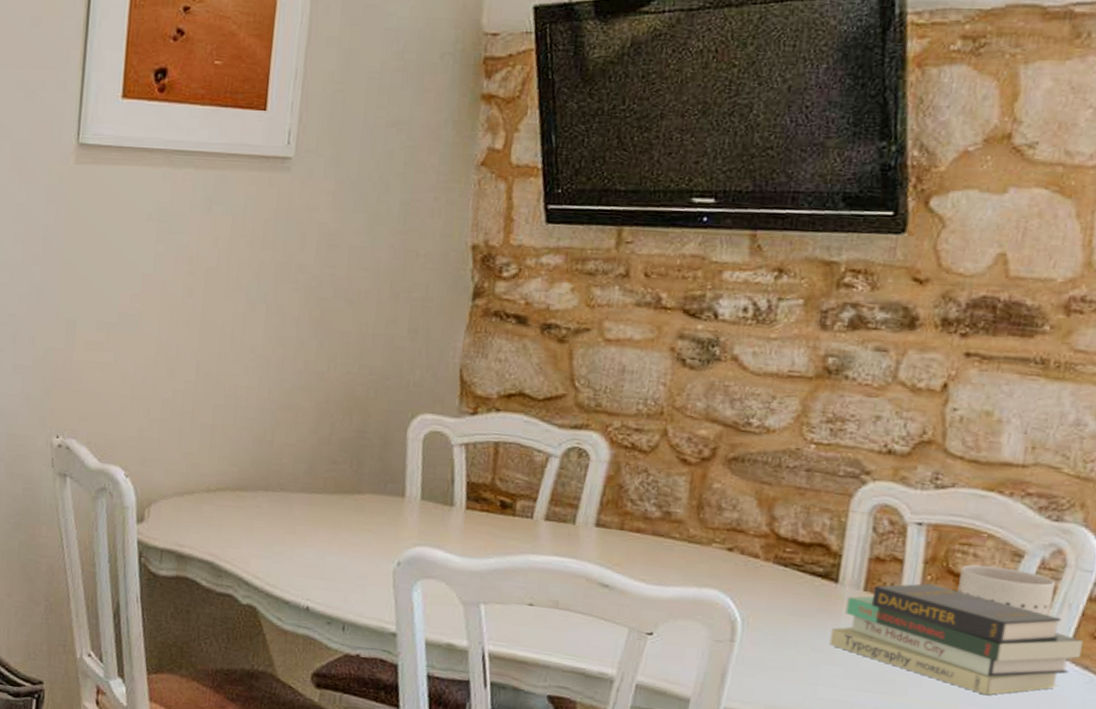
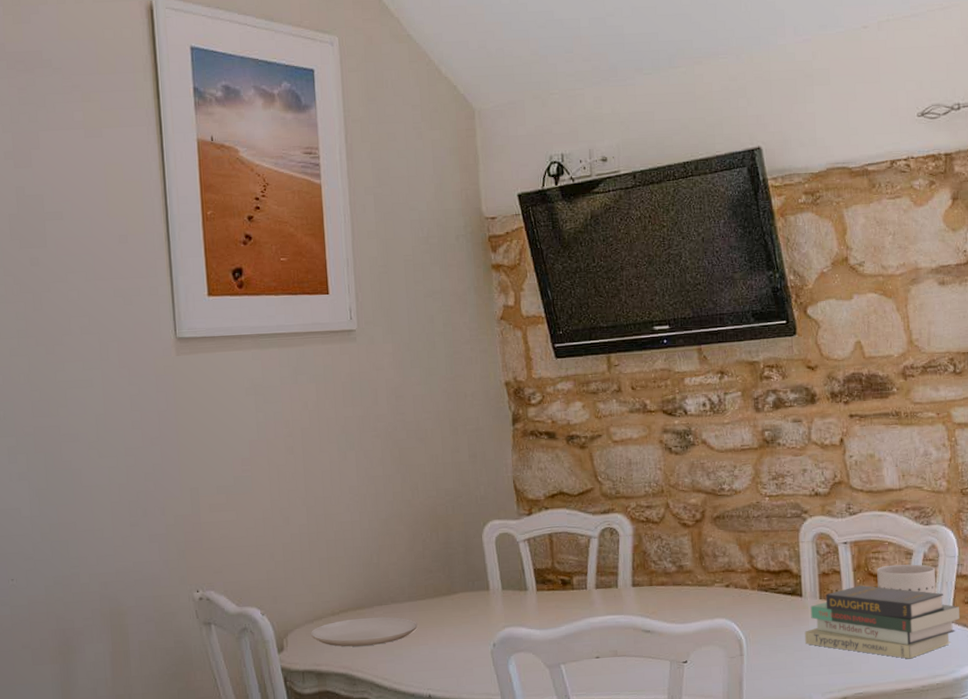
plate: none [177,499,307,536] -> present [310,616,418,647]

